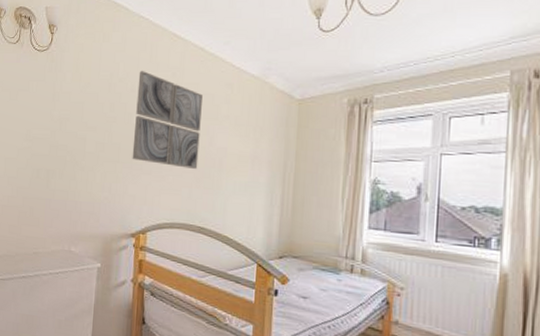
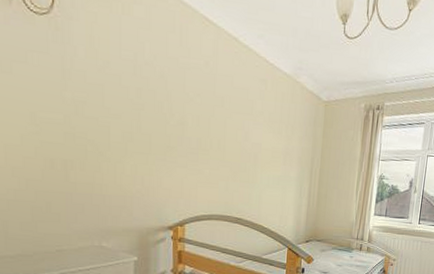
wall art: present [132,70,203,170] -> none [165,54,237,164]

